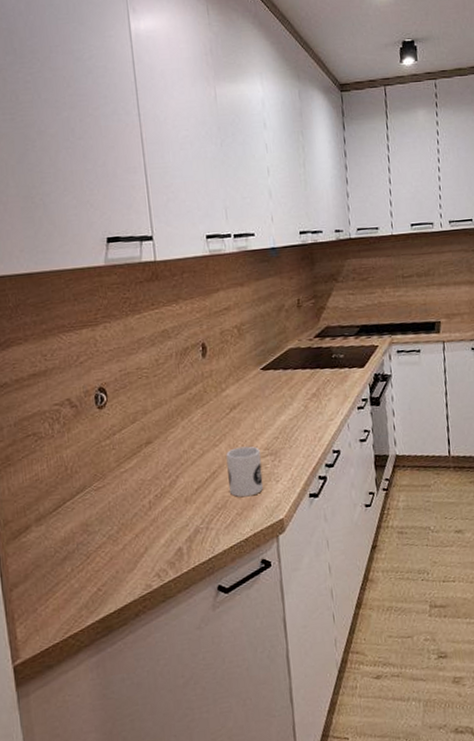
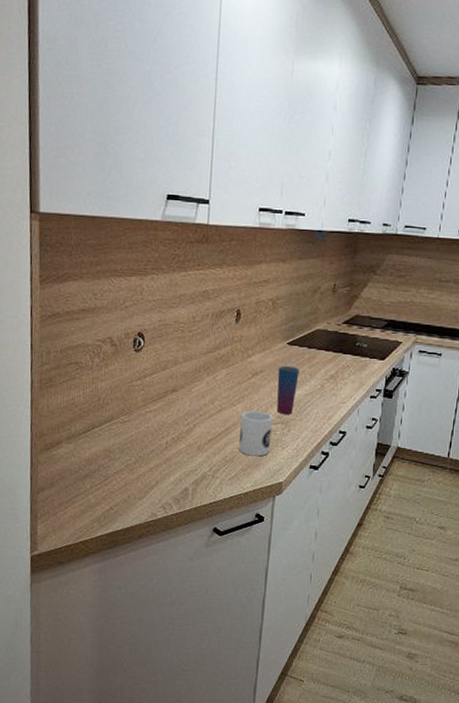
cup: none [256,391,281,445] -> present [276,365,300,414]

